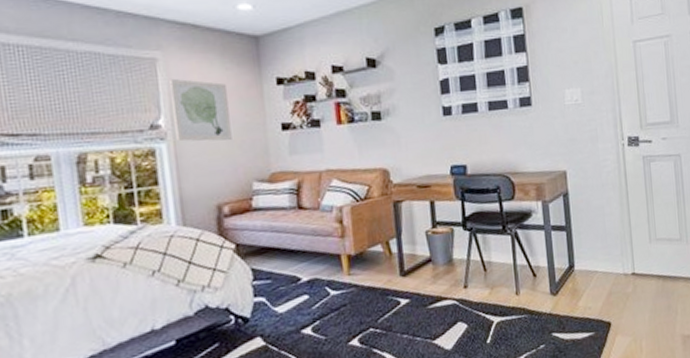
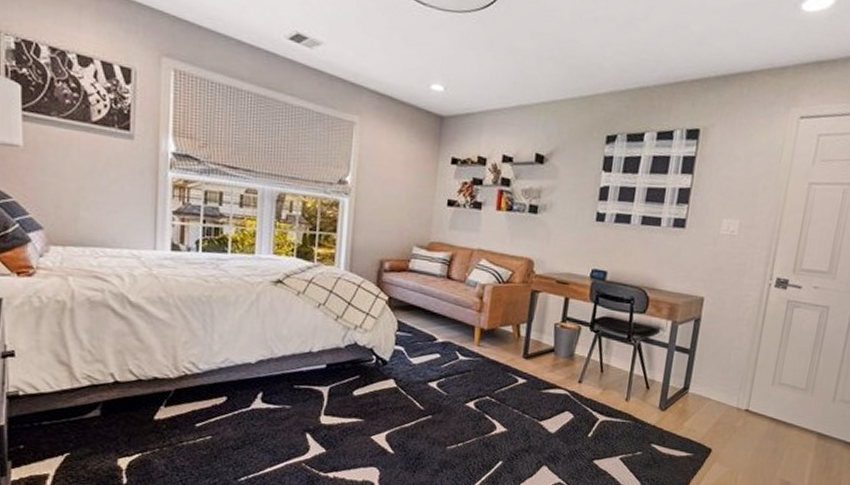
wall art: present [170,78,232,142] -> none [358,142,407,207]

